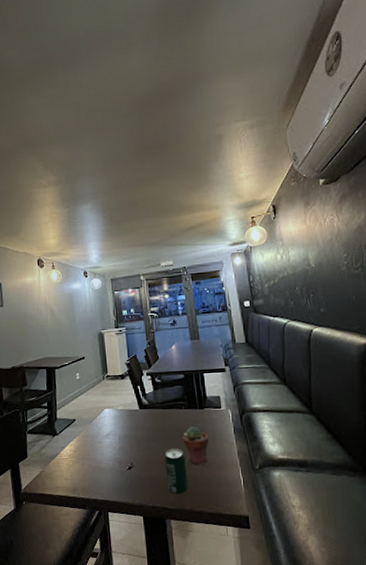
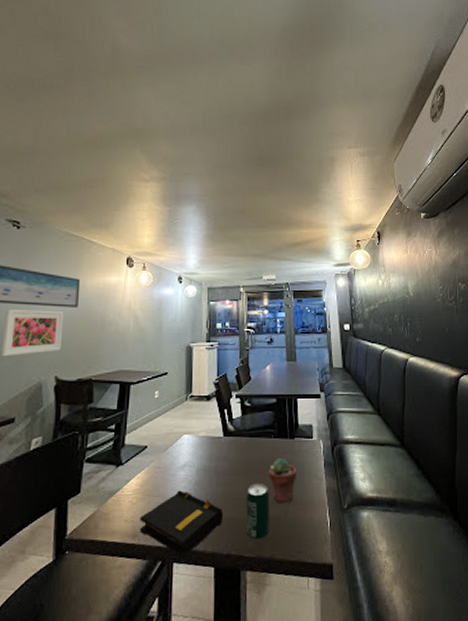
book: none [77,455,147,508] -> present [139,490,224,558]

